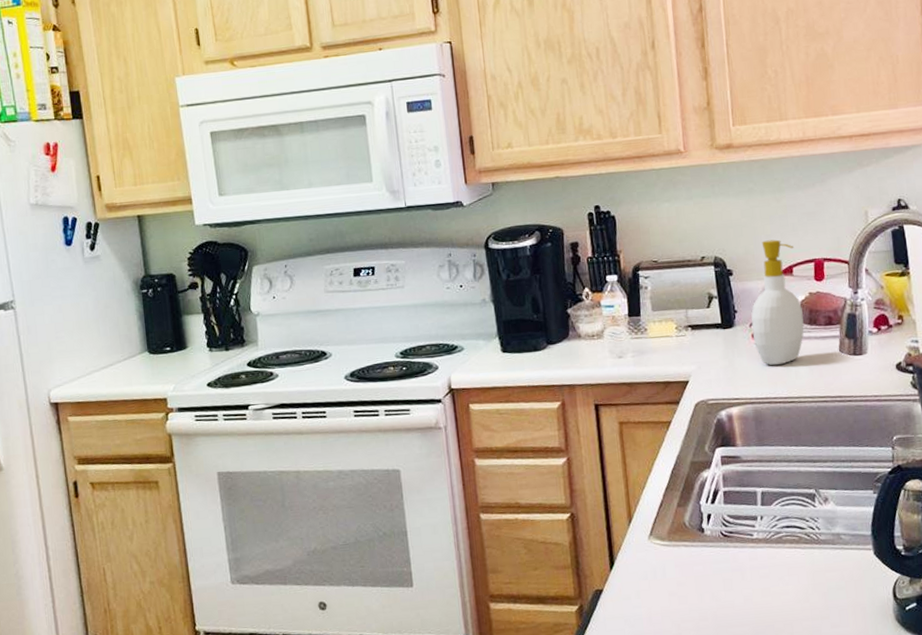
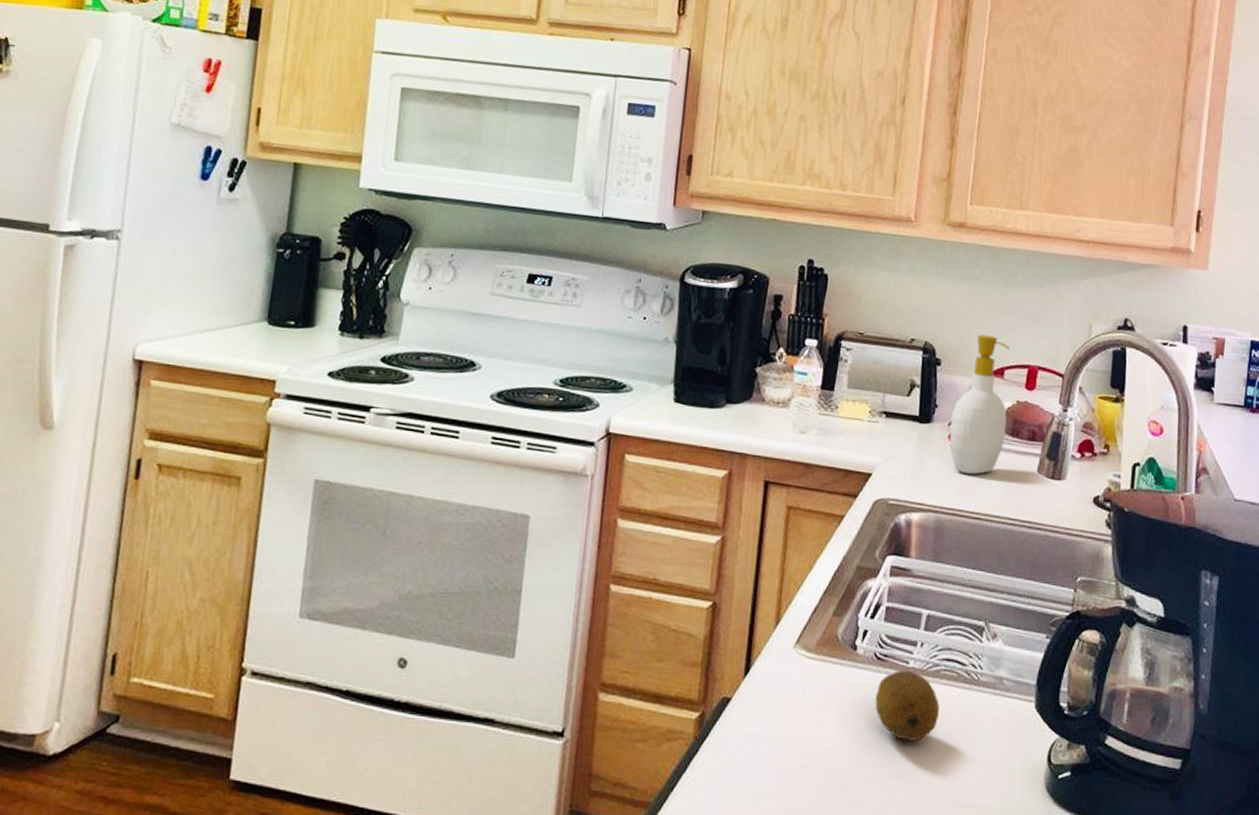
fruit: none [728,541,789,600] -> present [875,669,940,741]

